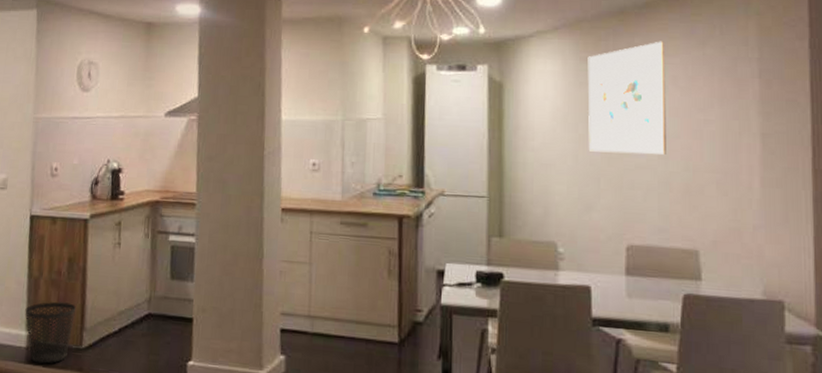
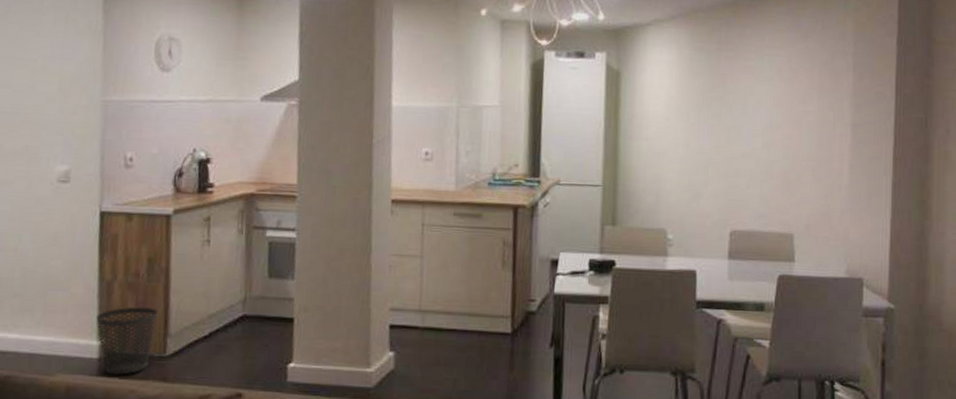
wall art: present [587,41,666,155] -> none [699,33,772,144]

